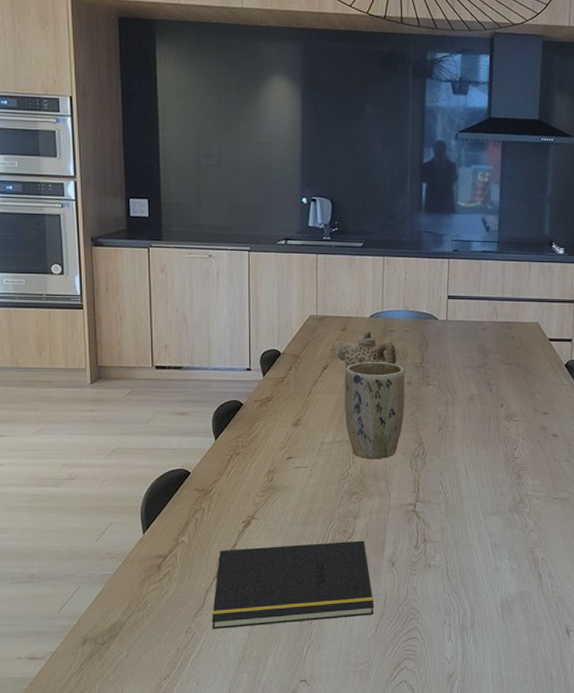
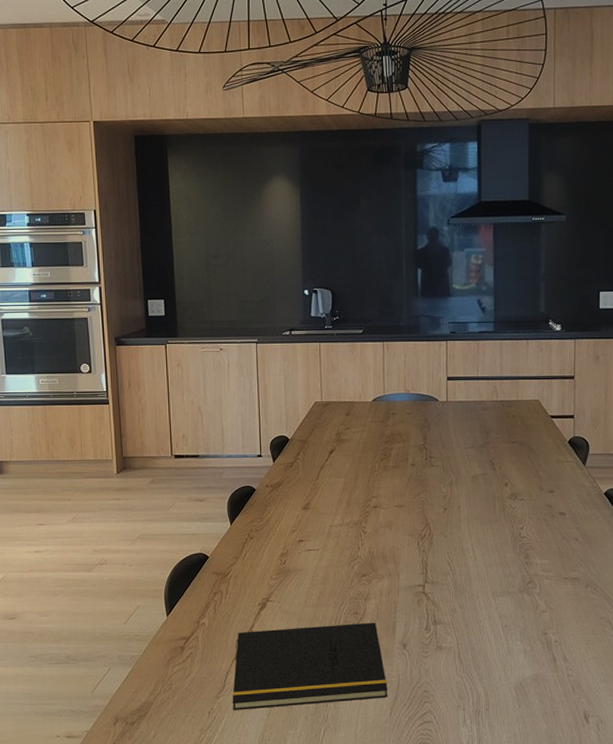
teapot: present [336,331,397,369] -> none [341,415,400,452]
plant pot: present [344,362,406,460] -> none [350,445,410,541]

